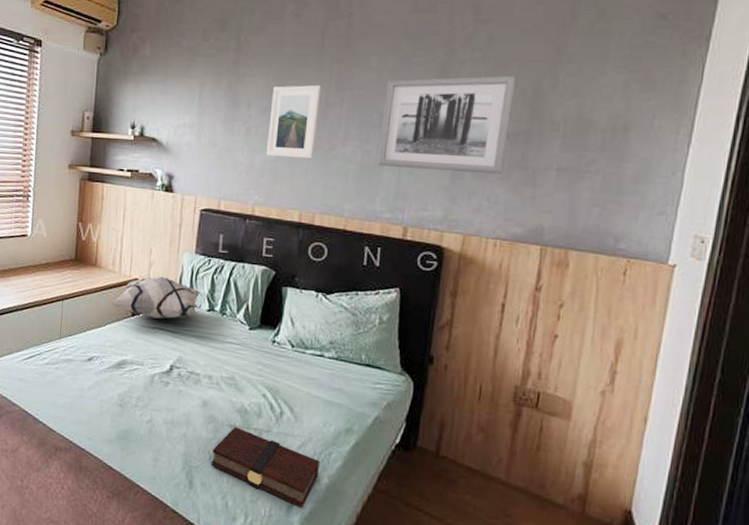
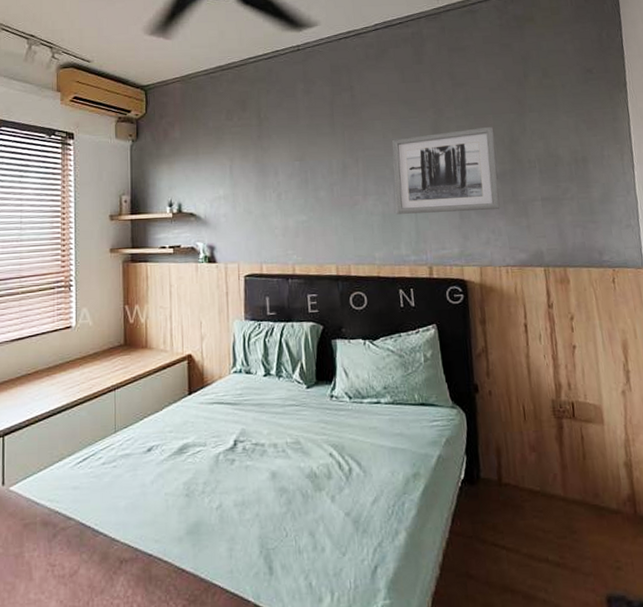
decorative pillow: present [110,276,201,319] -> none [165,348,255,393]
book: present [211,426,321,508] -> none [288,494,396,570]
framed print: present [266,84,322,159] -> none [295,149,341,217]

